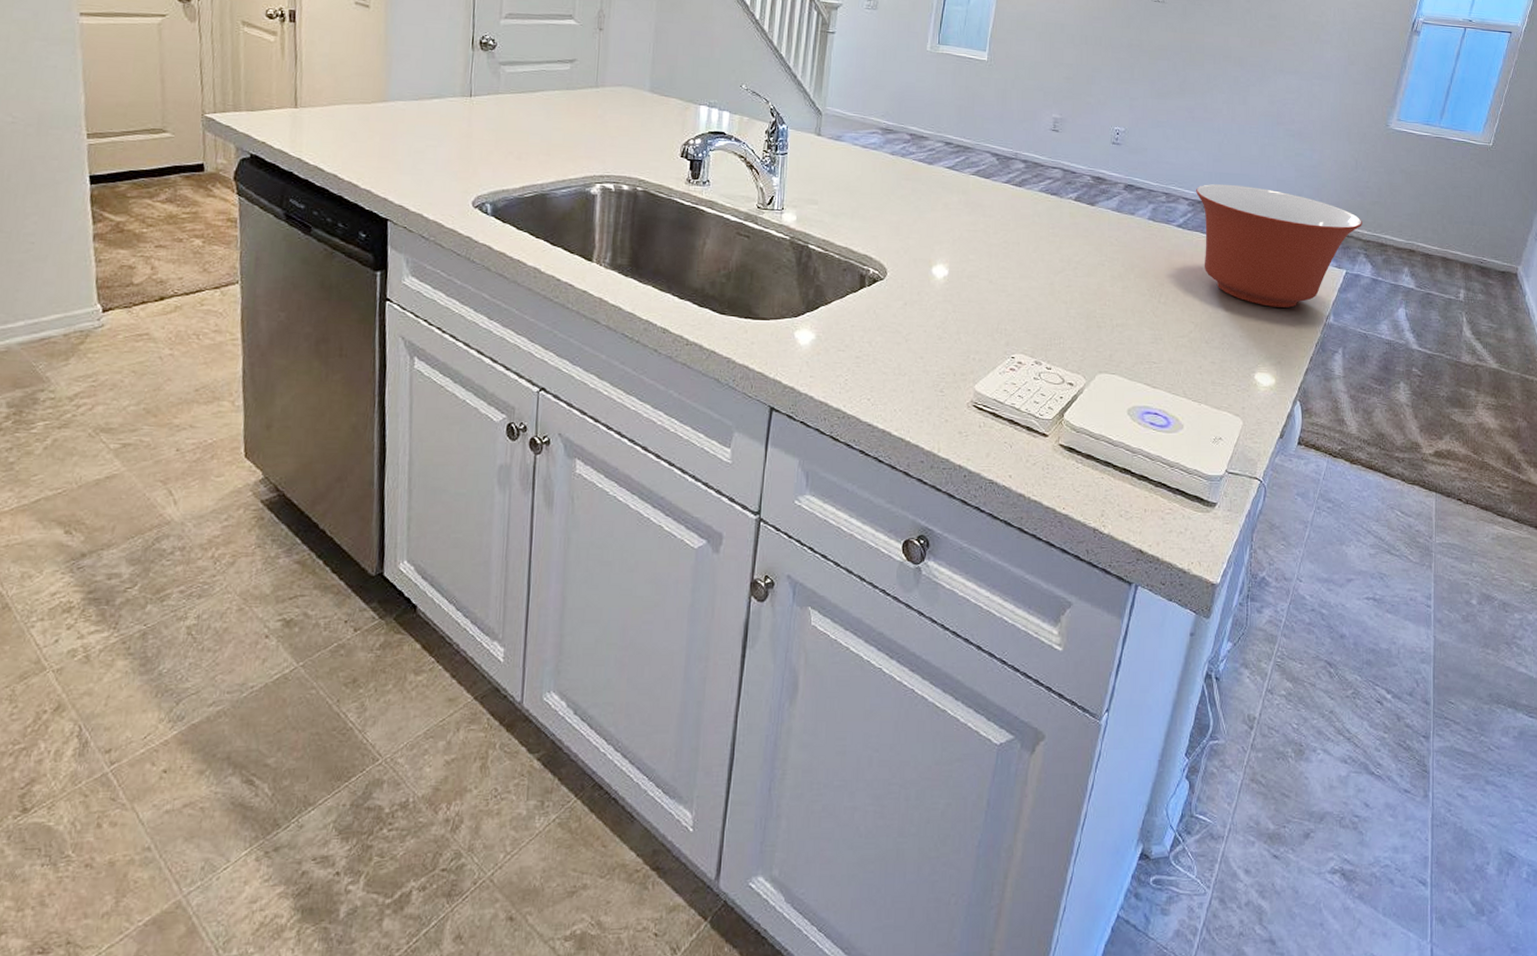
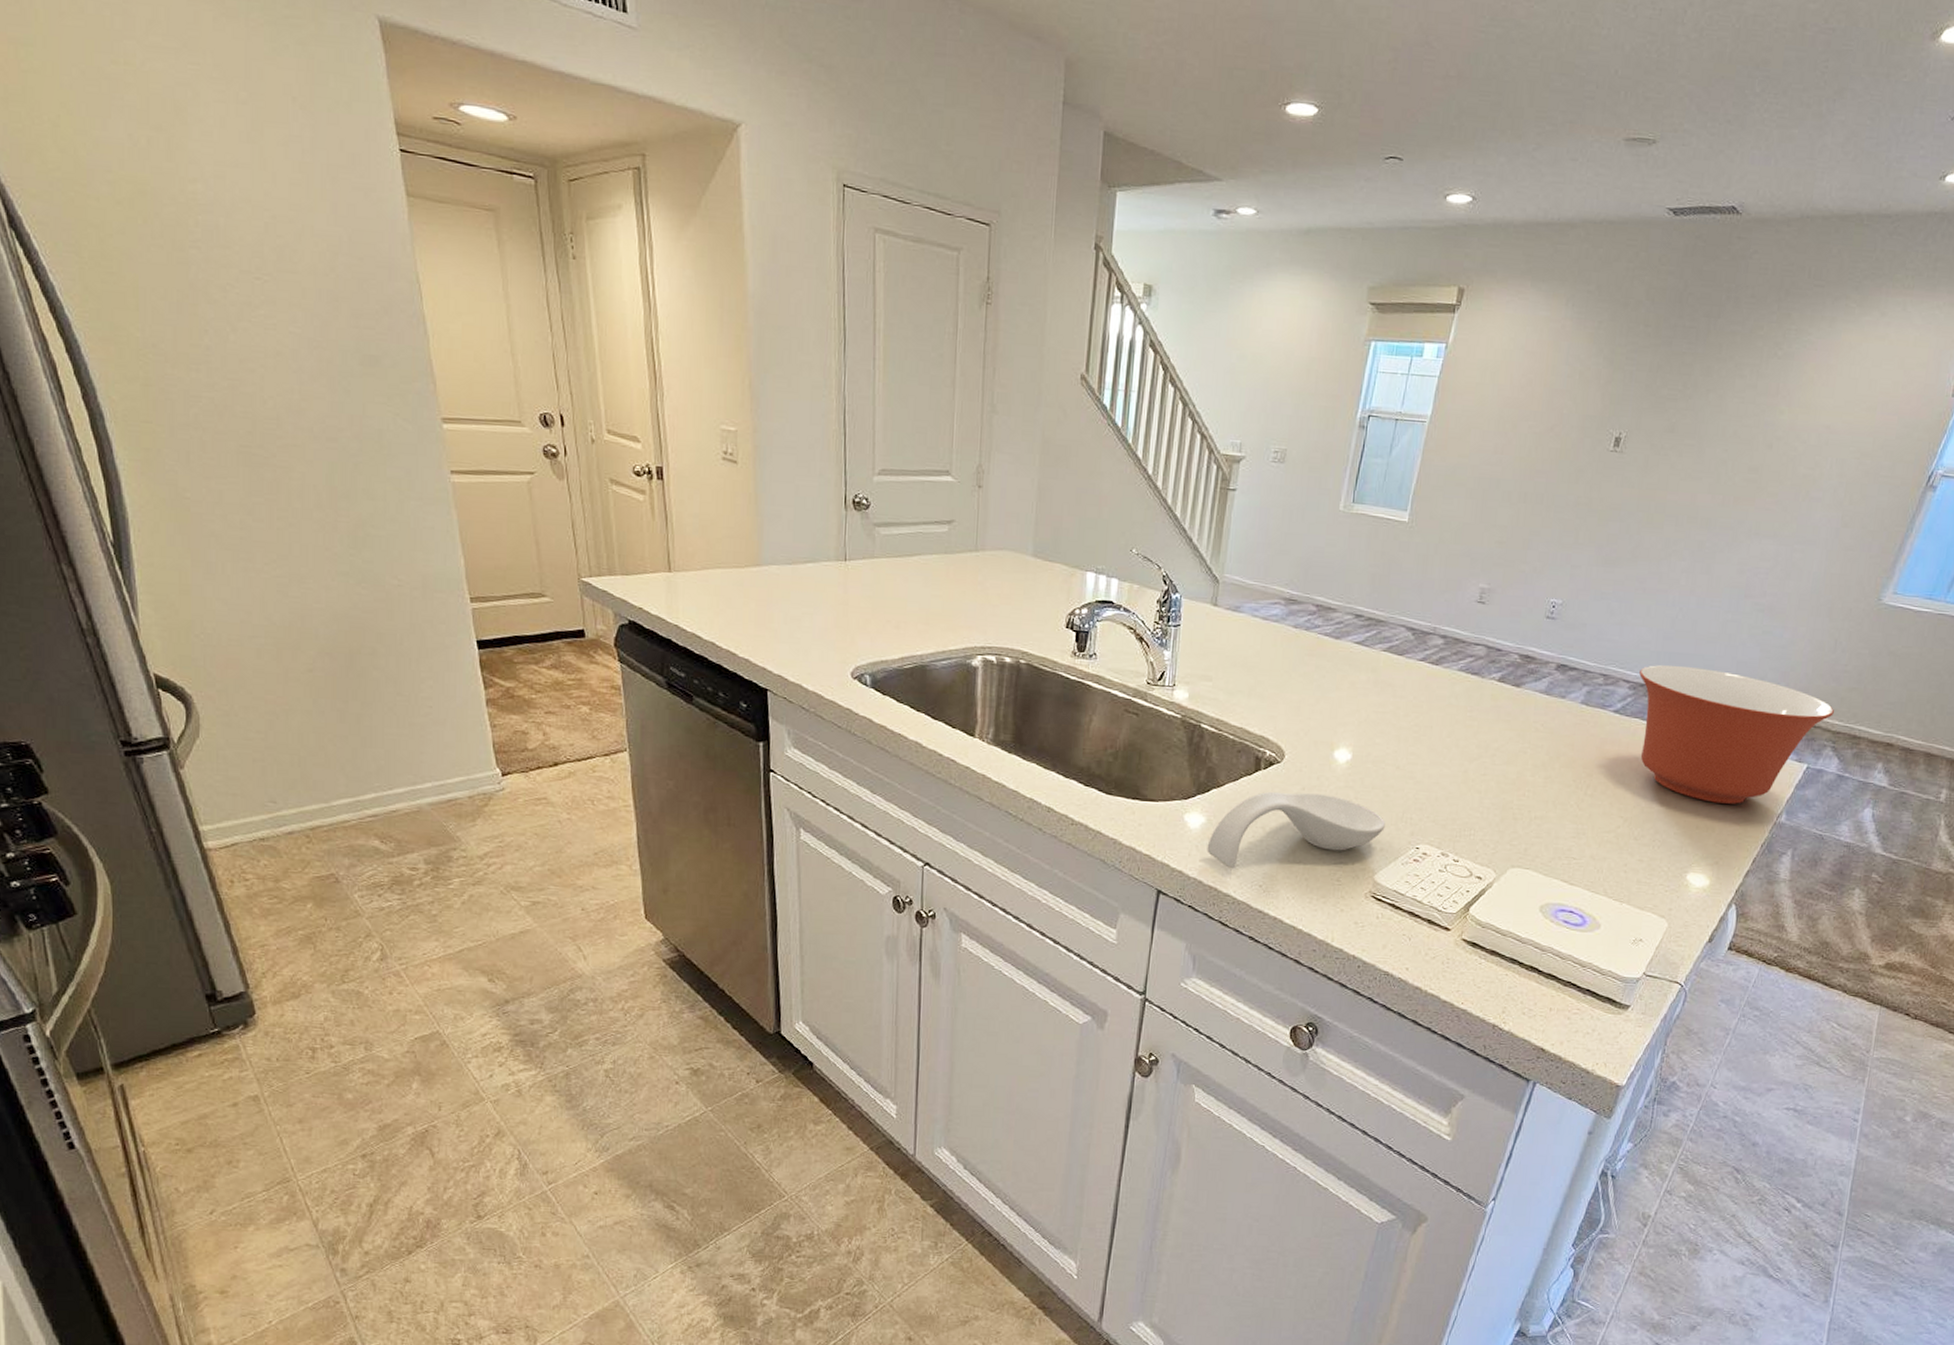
spoon rest: none [817,307,982,384] -> present [1207,791,1385,869]

